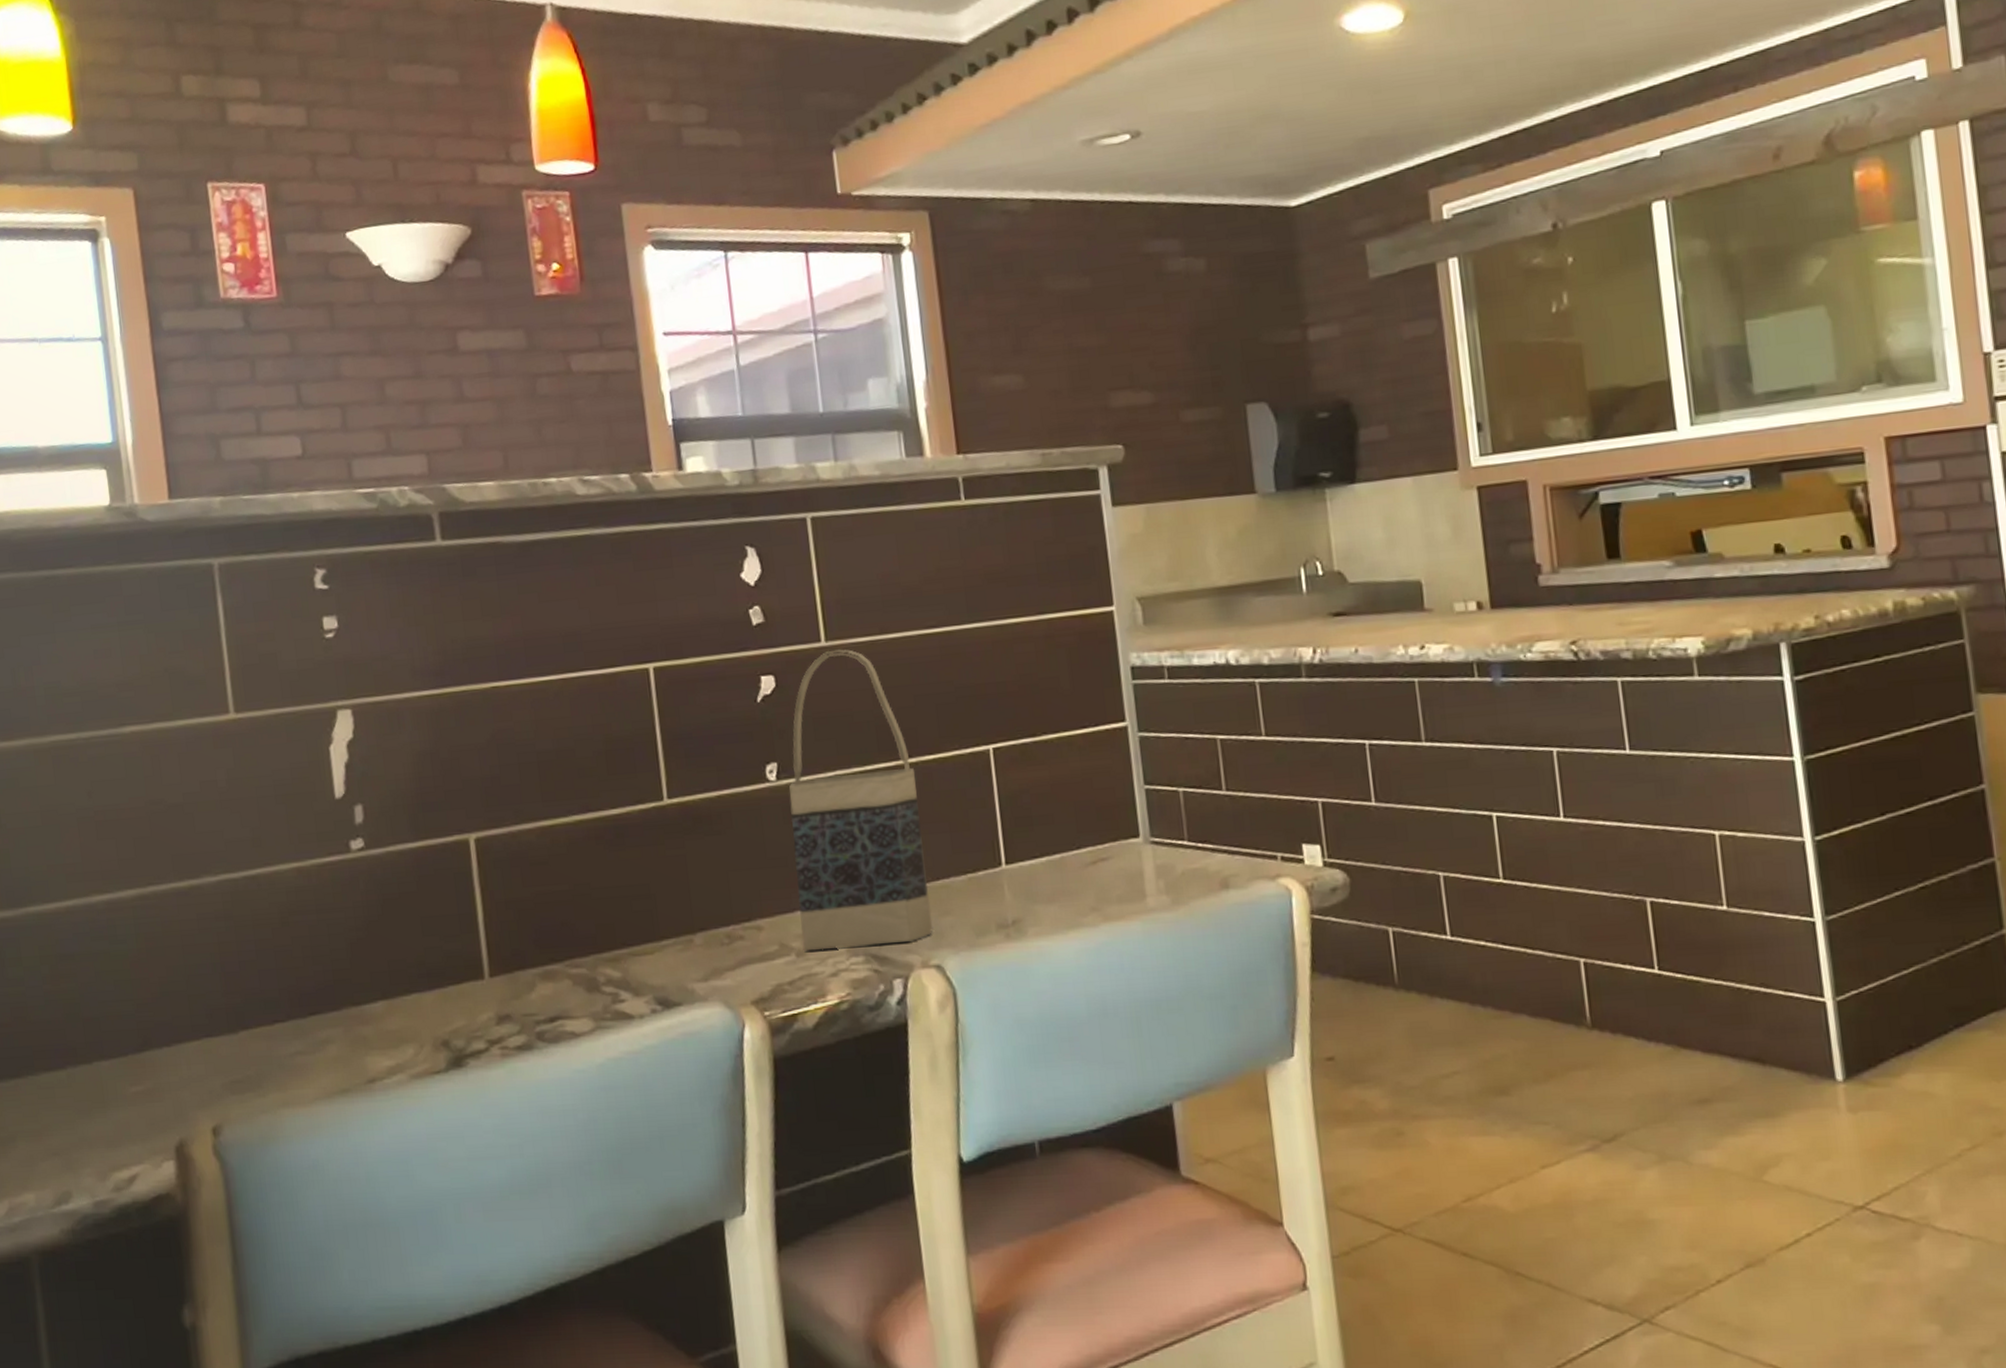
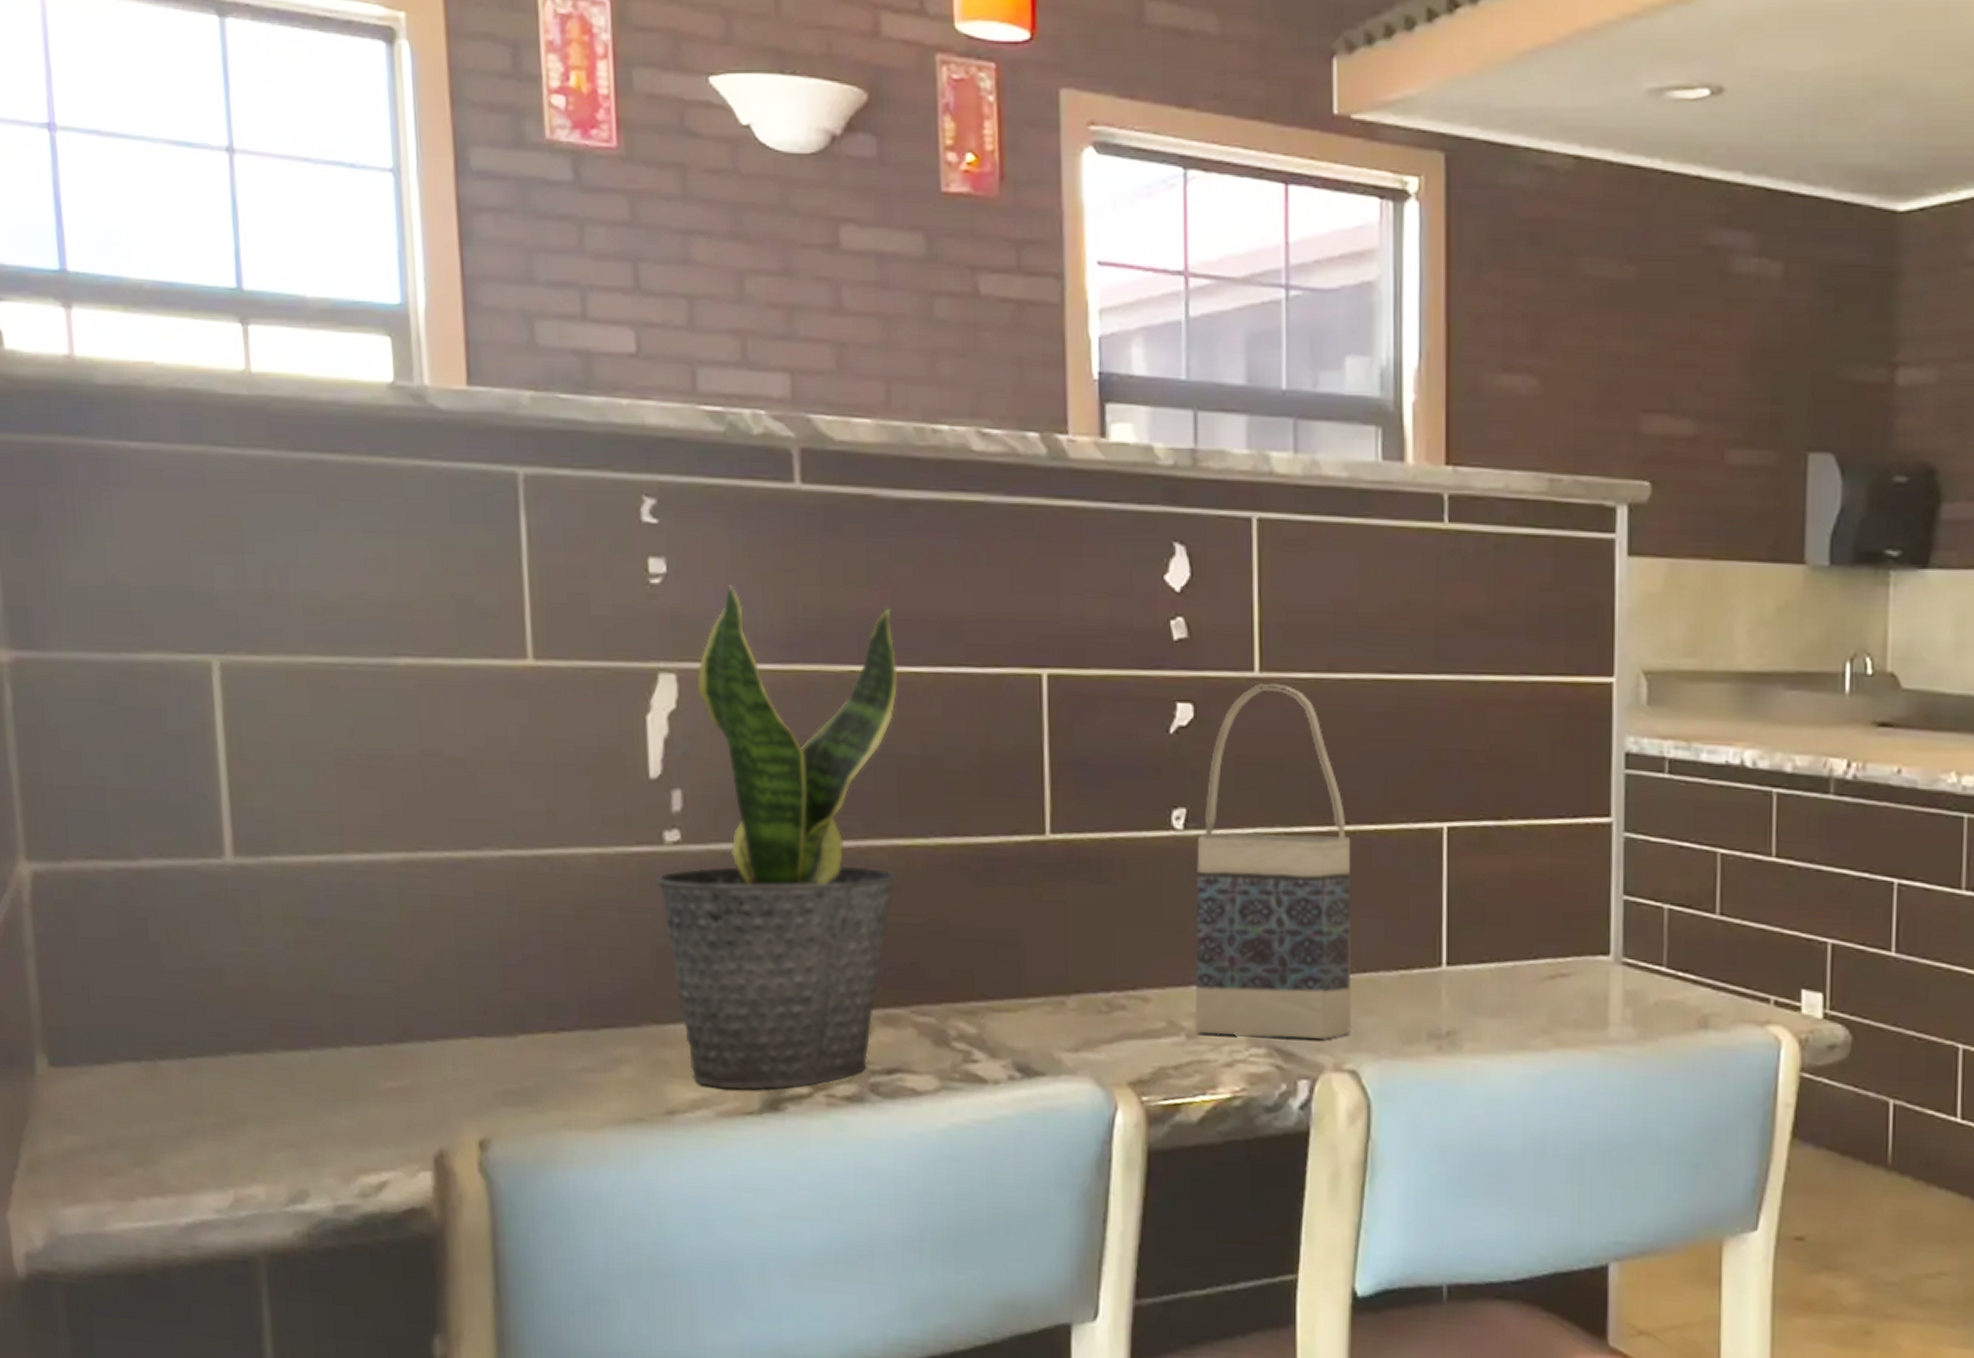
potted plant: none [345,629,545,1054] -> present [655,583,898,1090]

